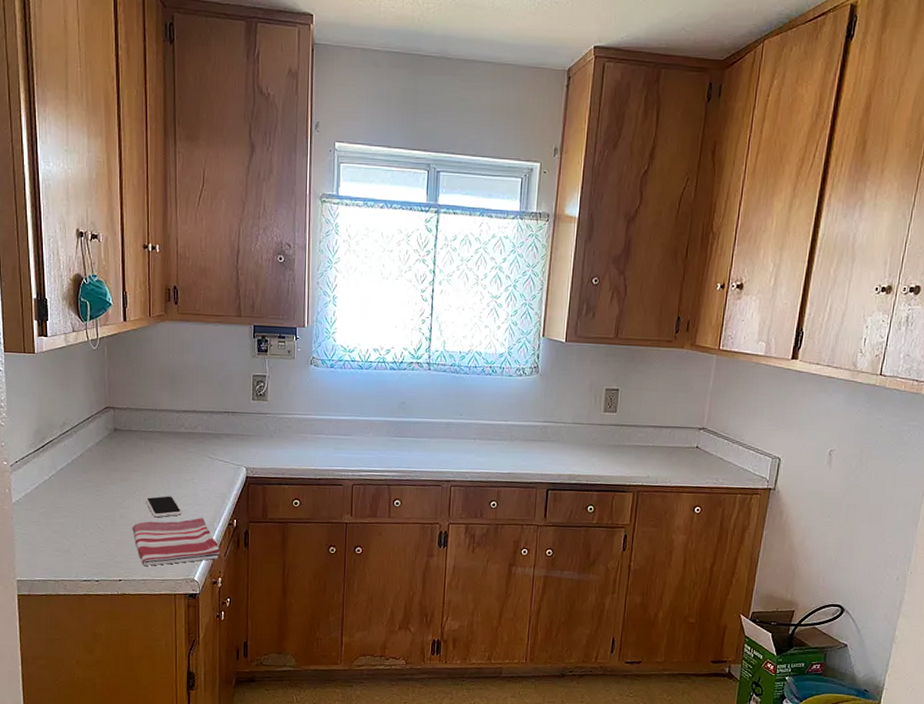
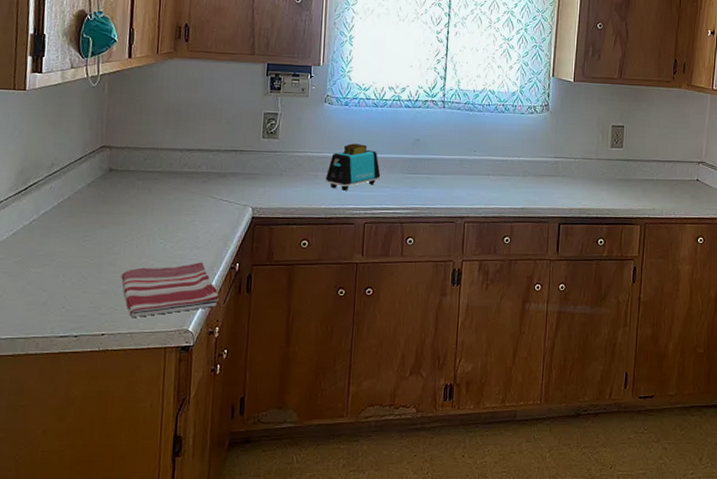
smartphone: present [145,496,182,518] -> none [138,239,180,264]
toaster: none [314,406,367,453] -> present [326,143,381,191]

